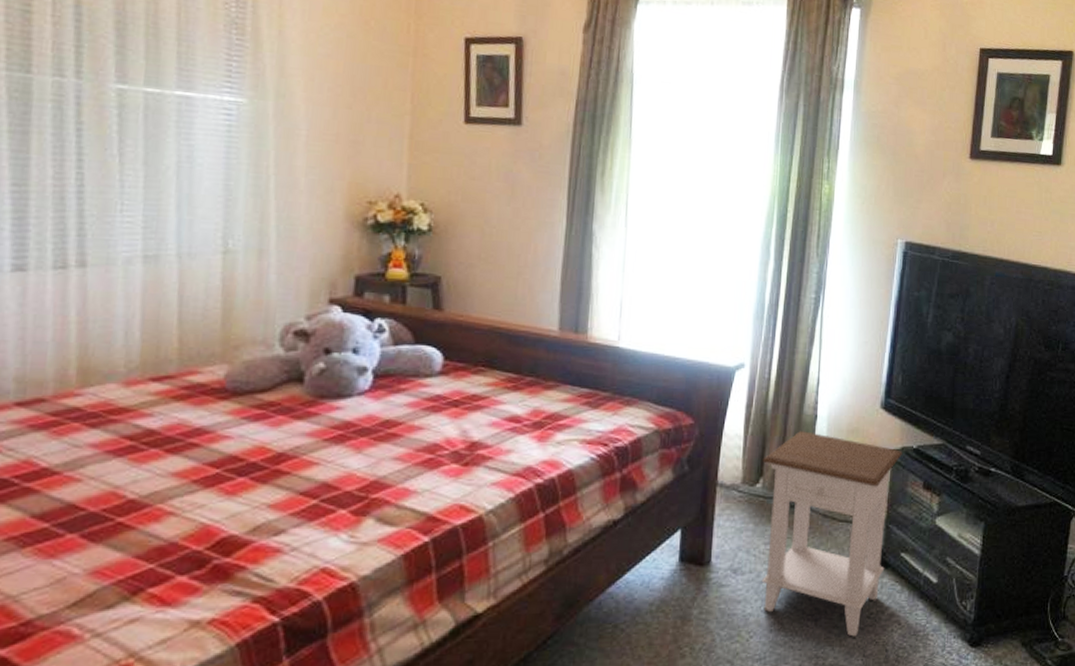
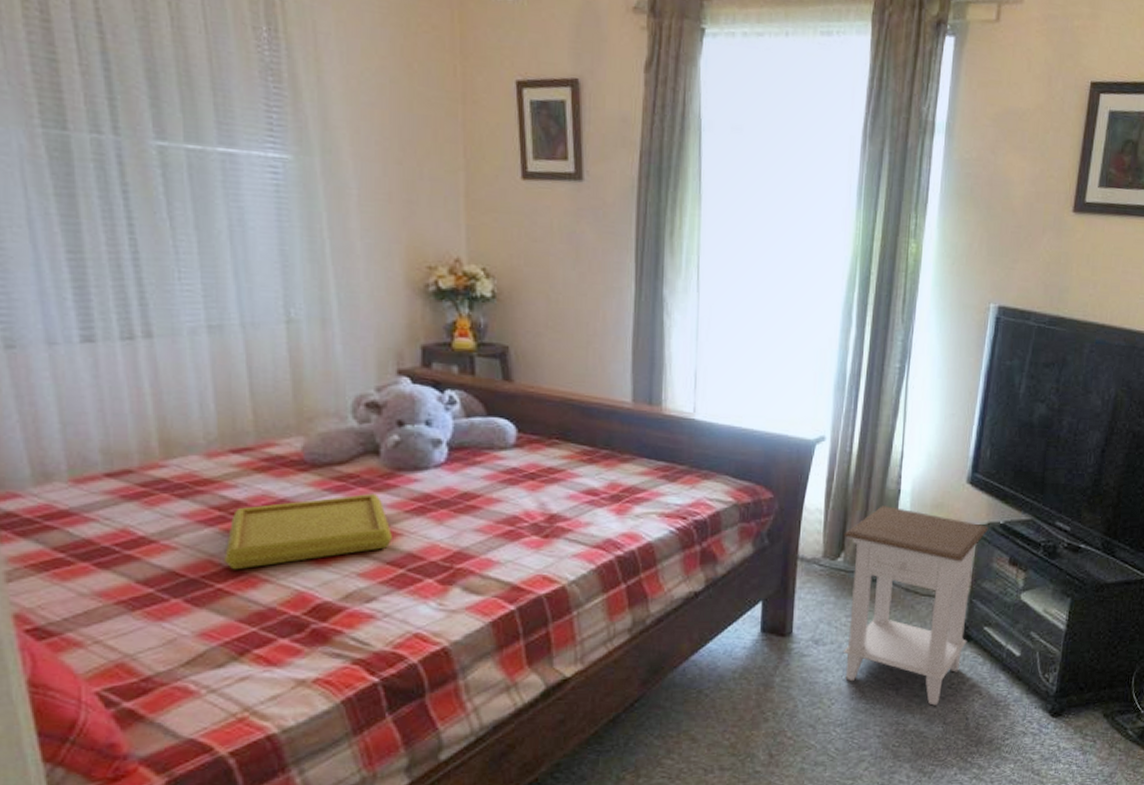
serving tray: none [129,422,308,503] -> present [224,494,392,570]

